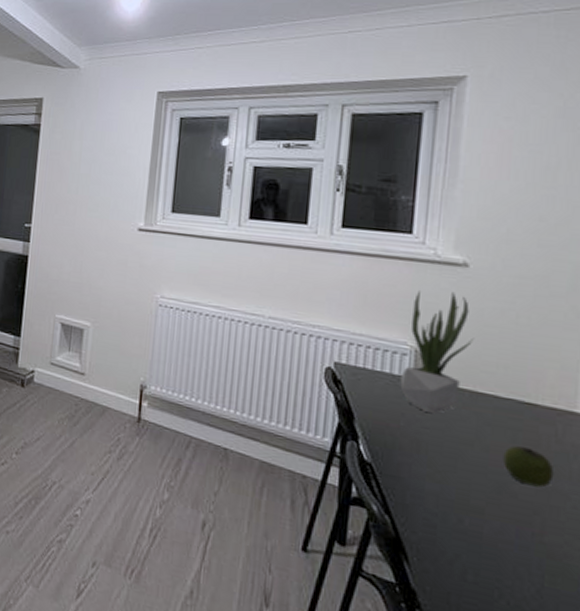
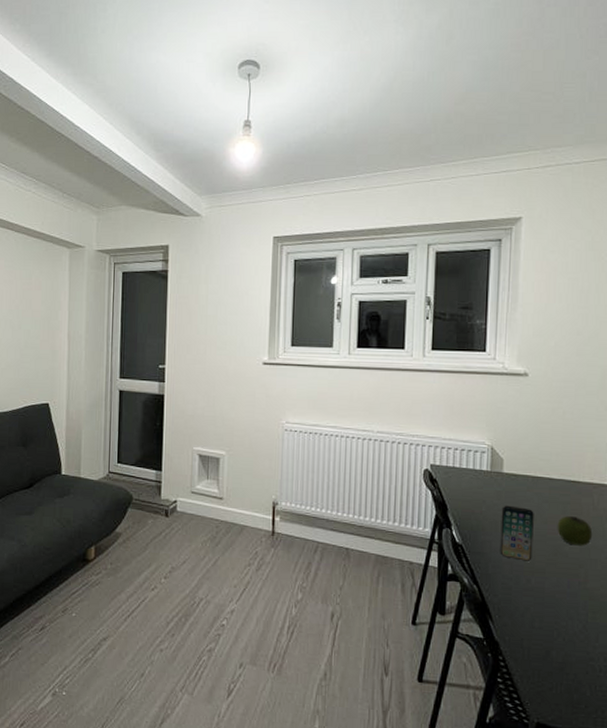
potted plant: present [400,291,475,413] -> none [481,397,534,497]
smartphone: none [422,422,471,496] -> present [500,505,534,561]

